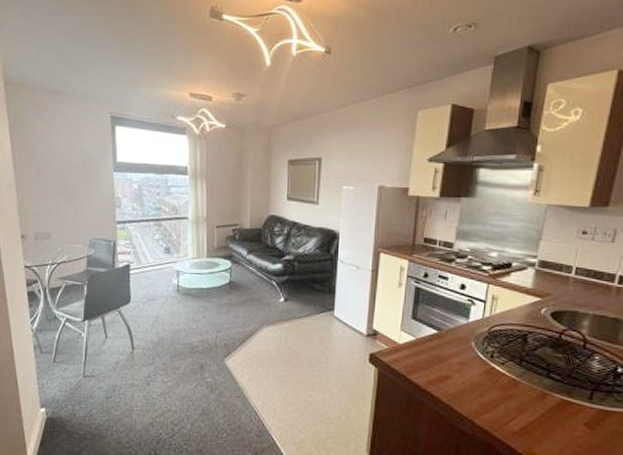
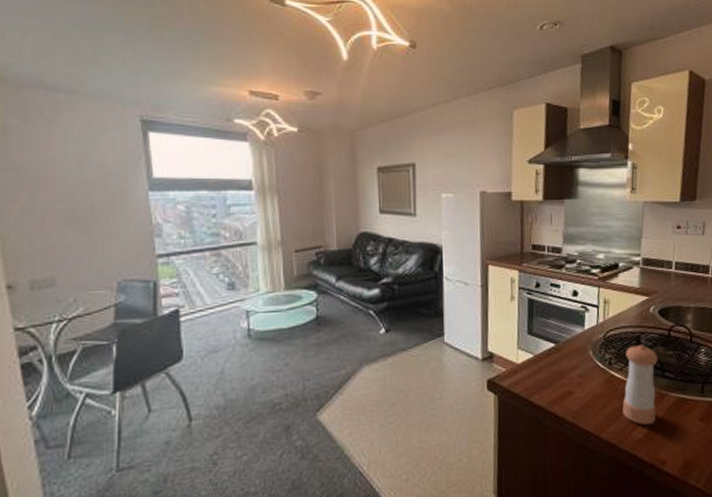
pepper shaker: none [500,343,544,420] -> present [622,345,658,425]

